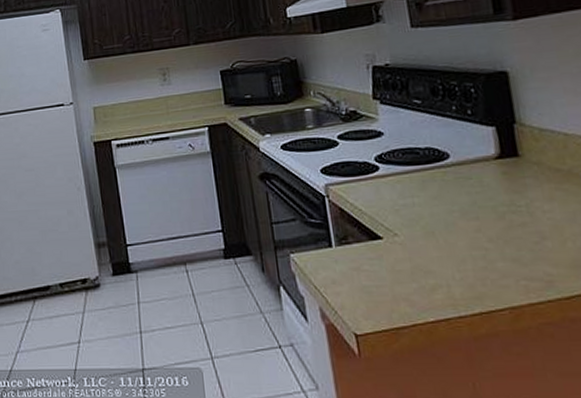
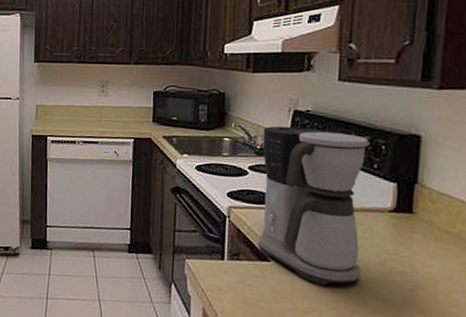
coffee maker: none [344,82,482,256] -> present [257,126,368,286]

